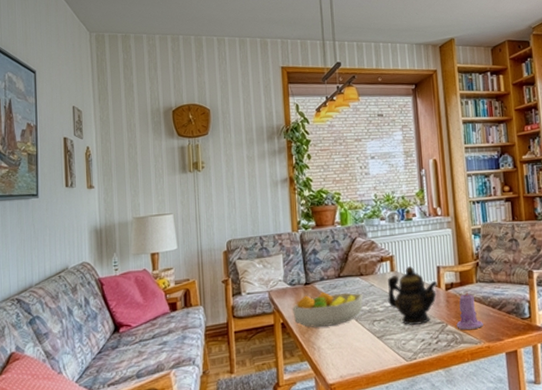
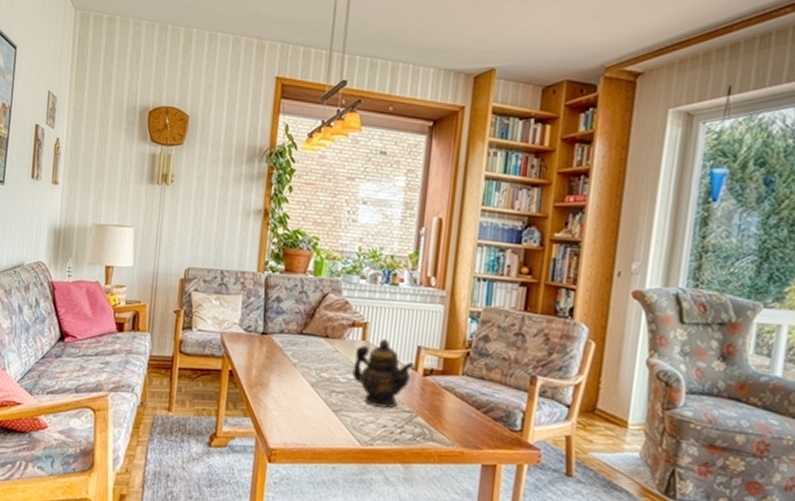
fruit bowl: present [291,292,363,328] -> none [243,345,325,387]
candle: present [456,291,483,330] -> none [428,382,461,429]

